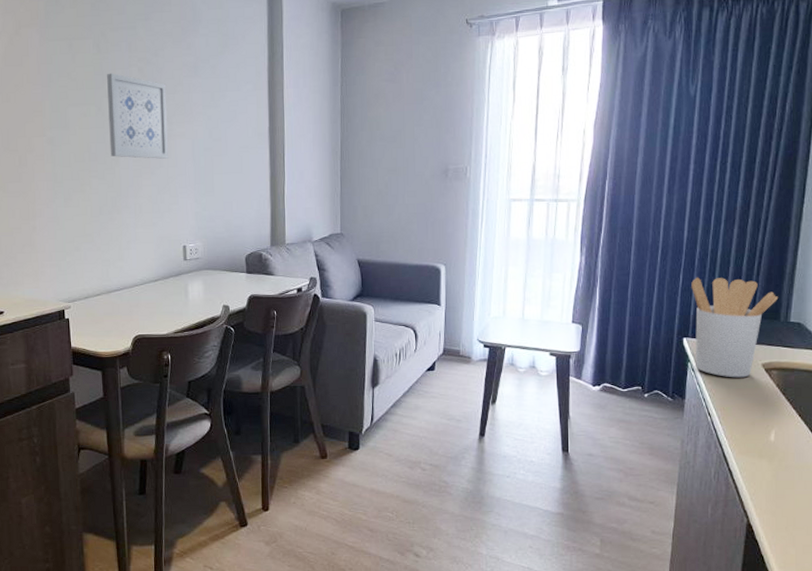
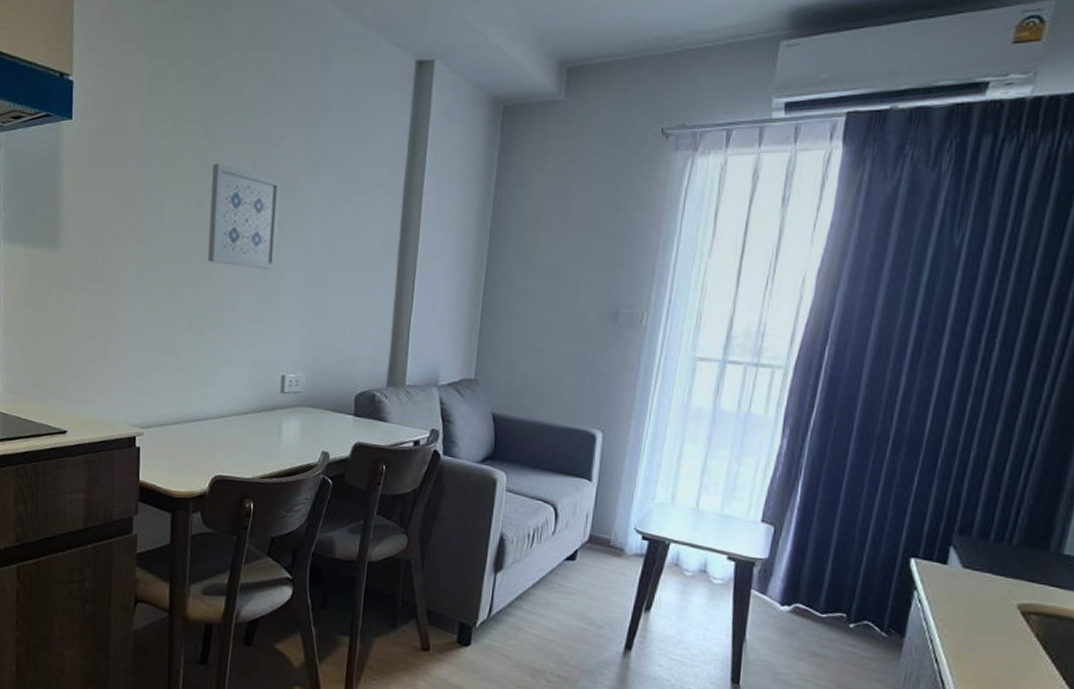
utensil holder: present [691,277,779,378] -> none [924,482,1051,620]

